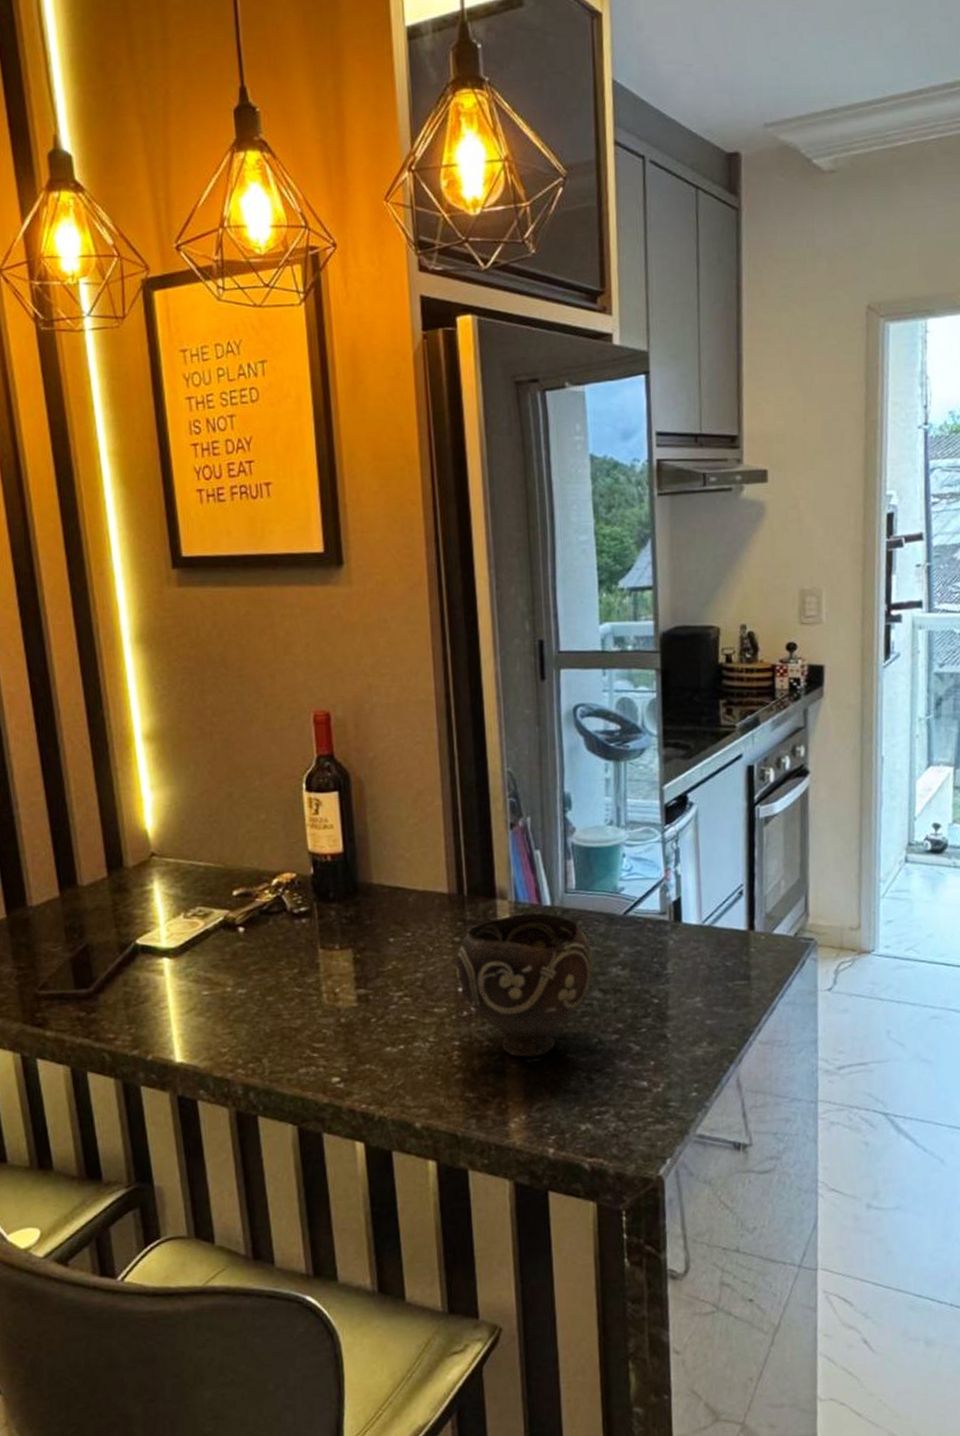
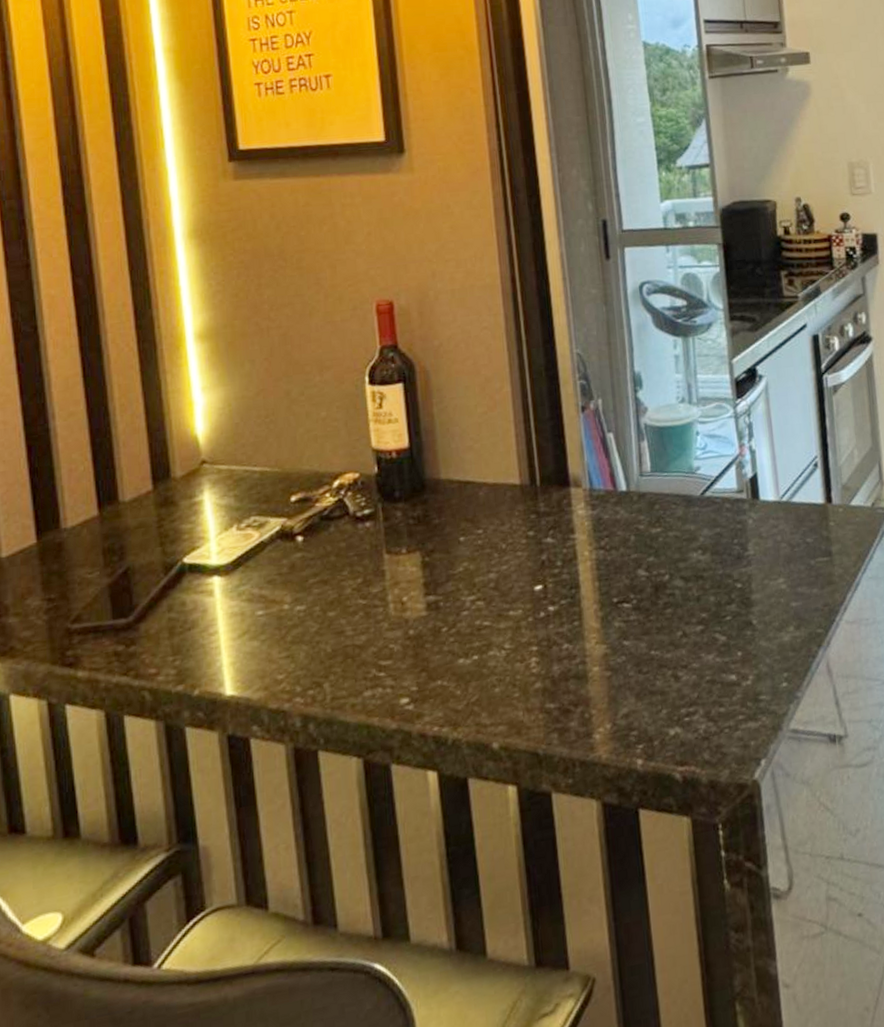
bowl: present [455,912,594,1058] -> none [530,498,674,659]

